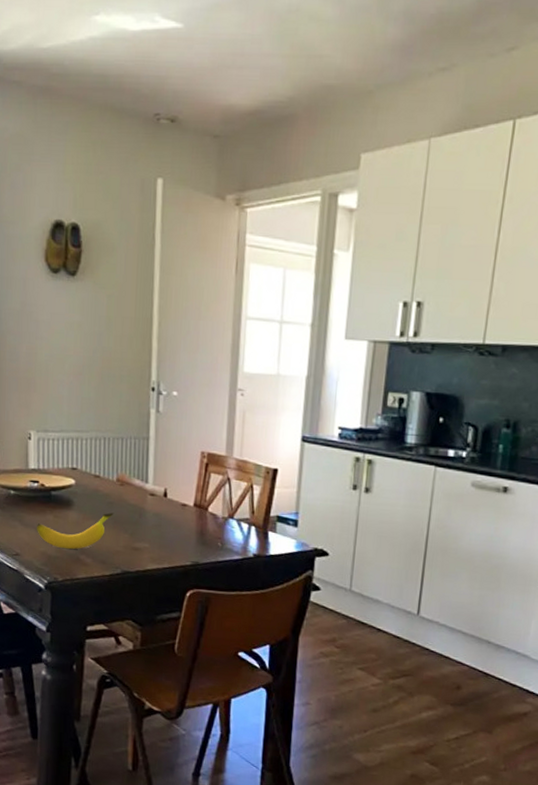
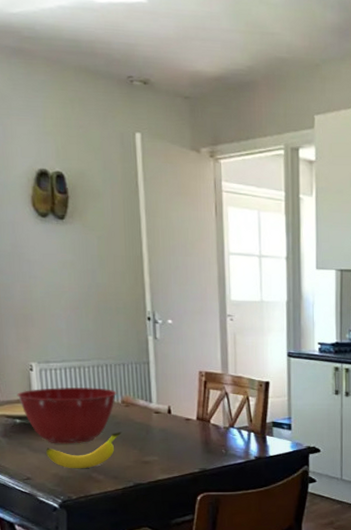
mixing bowl: none [13,458,113,522] -> present [17,386,117,444]

